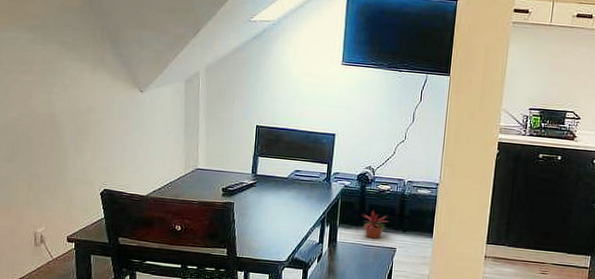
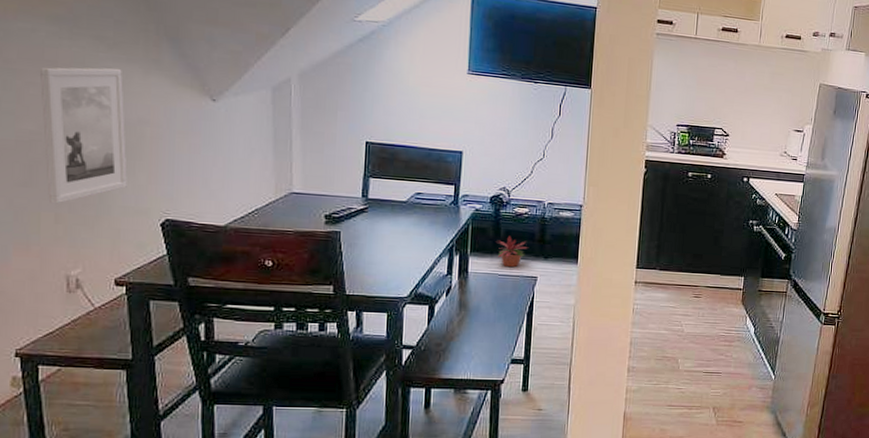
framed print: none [21,66,78,176] -> present [40,67,127,204]

